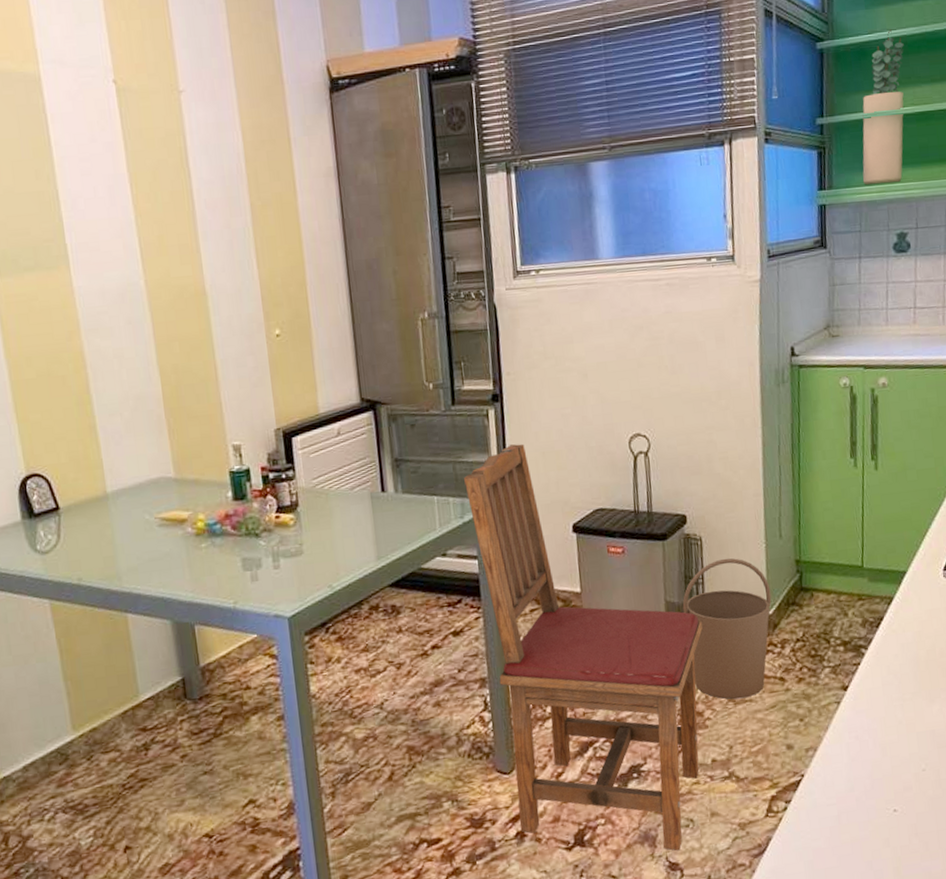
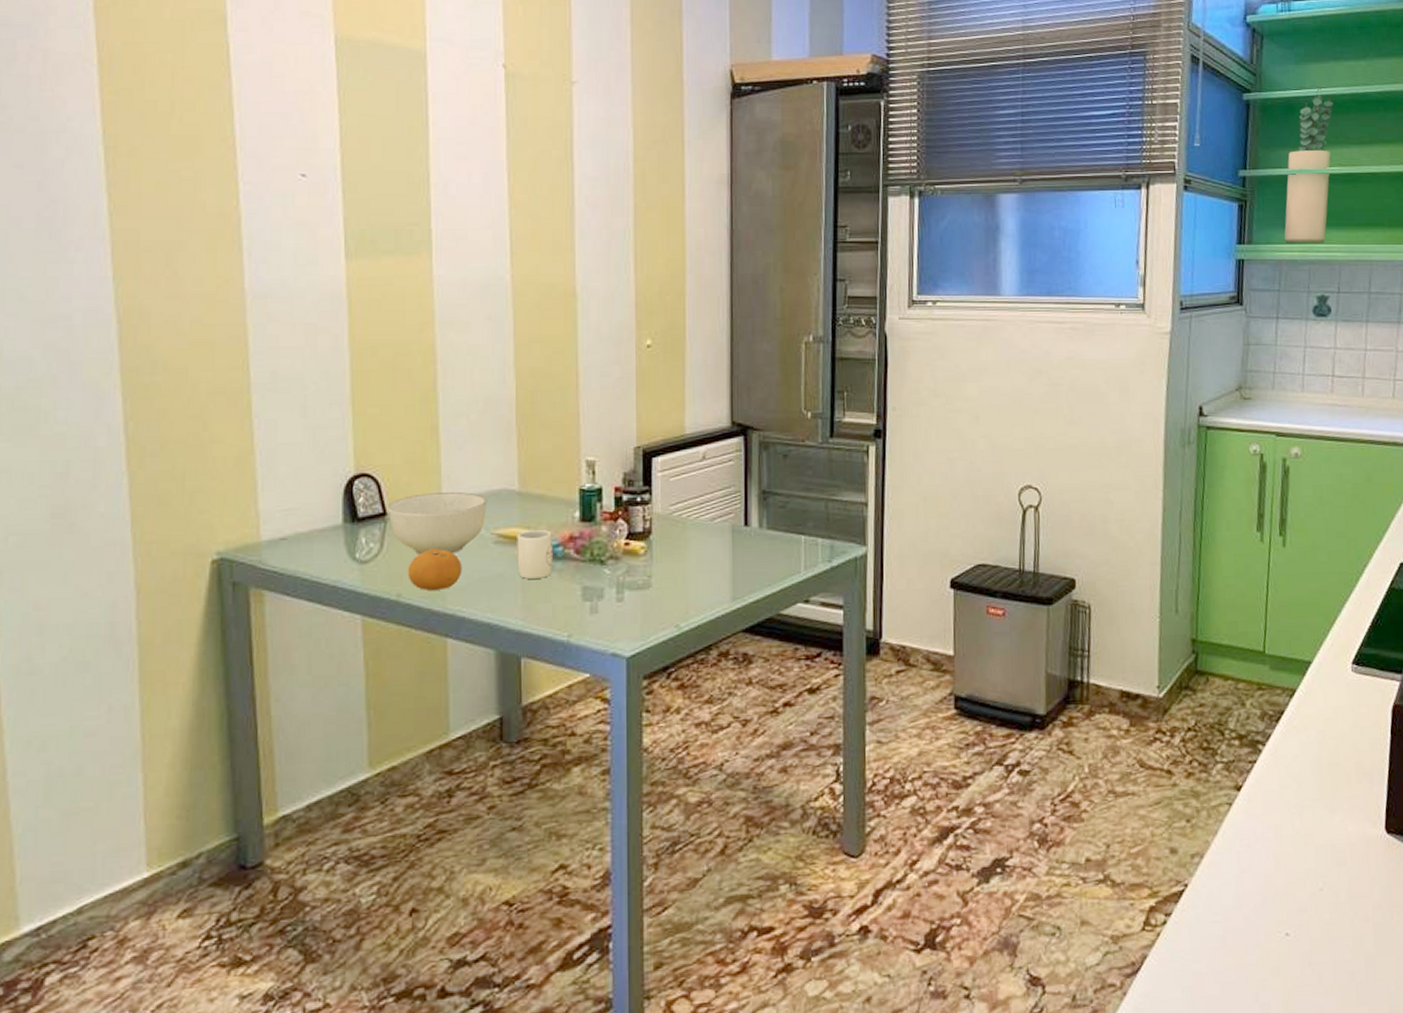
bowl: none [59,482,149,542] -> present [388,492,488,554]
fruit: none [84,535,134,573] -> present [407,549,462,590]
mug: none [178,510,214,556] -> present [517,529,554,579]
dining chair: present [464,444,703,851] -> none [836,486,1085,963]
bucket: present [682,558,772,699] -> none [1064,630,1163,791]

